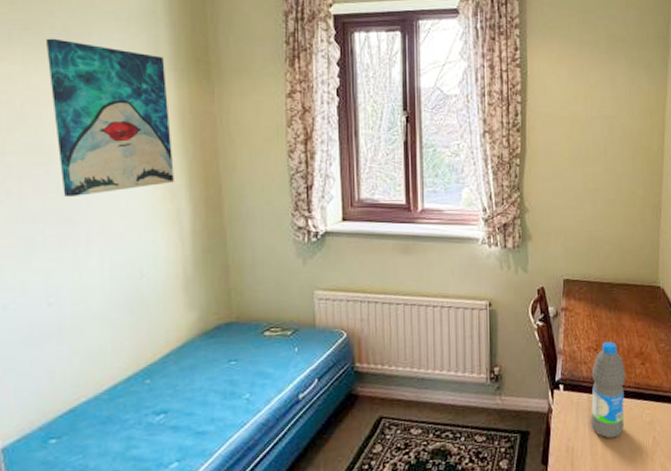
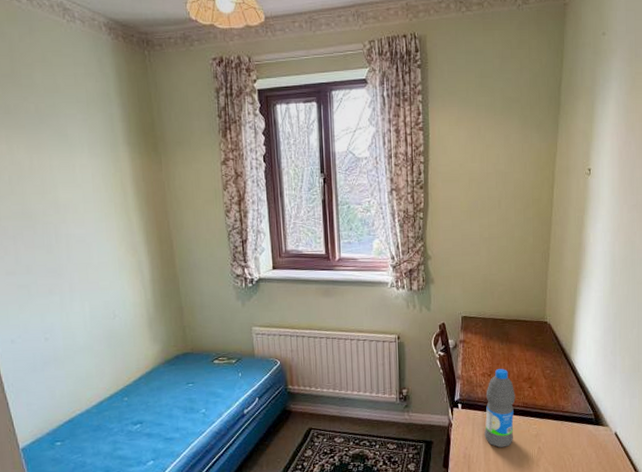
wall art: present [45,38,174,196] -> none [22,120,134,253]

